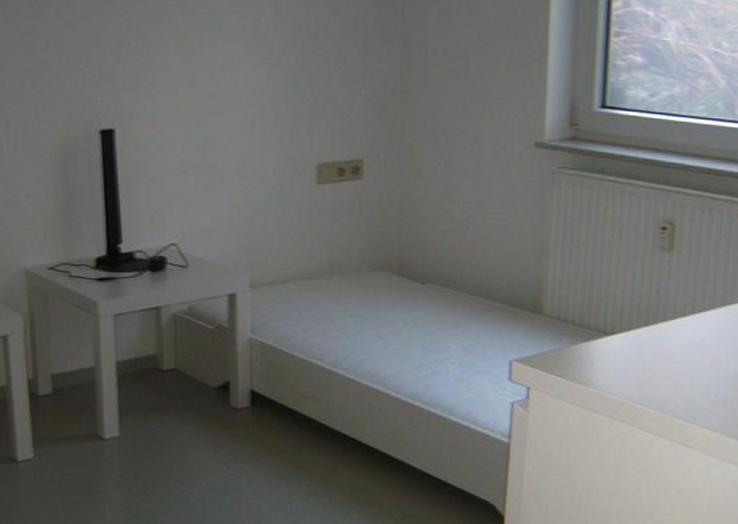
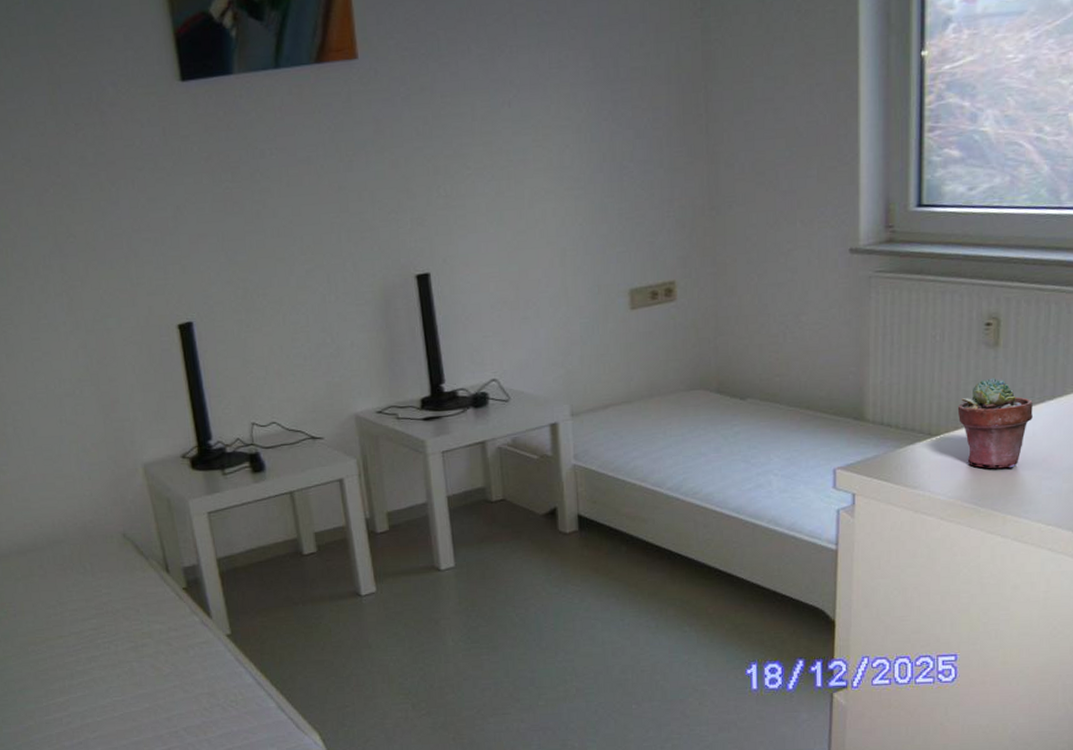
potted succulent: none [631,281,703,372] -> present [957,378,1033,469]

